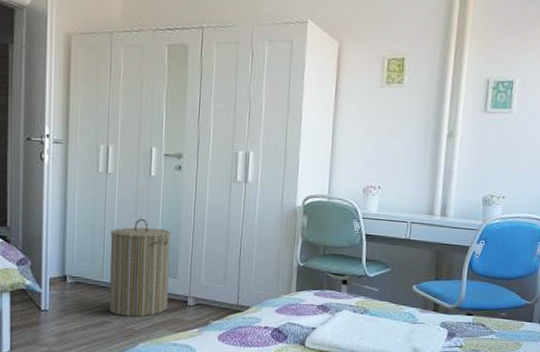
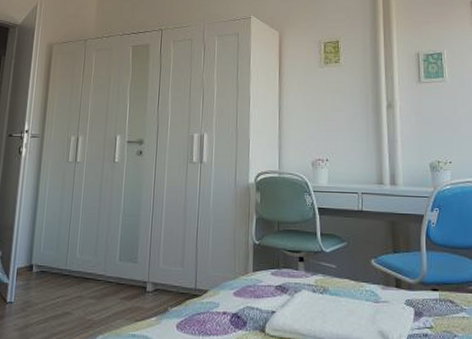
laundry hamper: present [109,218,171,317] -> none [70,203,132,306]

